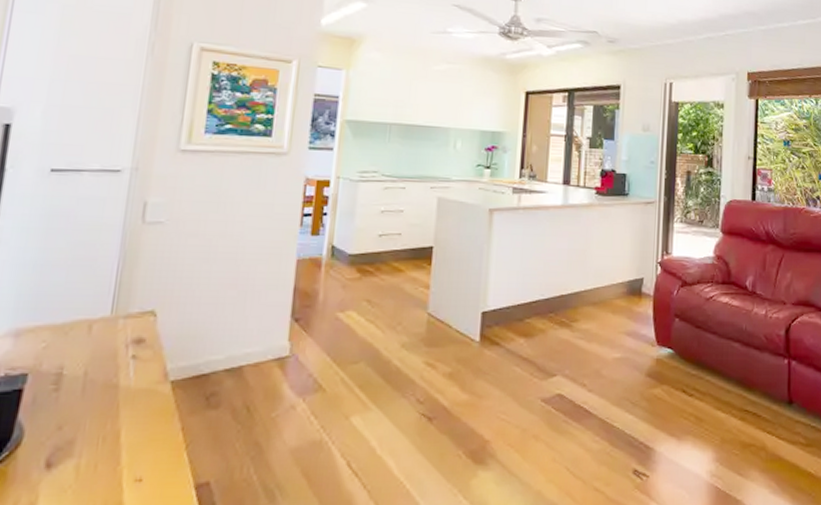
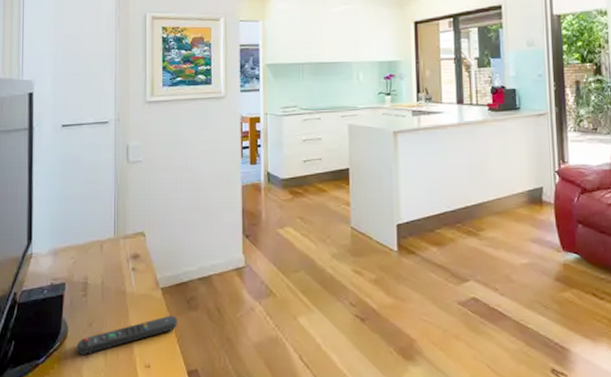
remote control: none [34,416,189,467] -> present [77,316,177,355]

